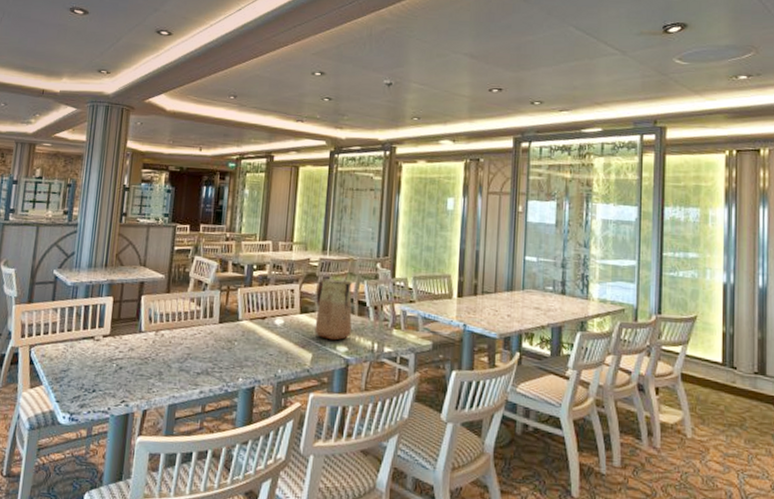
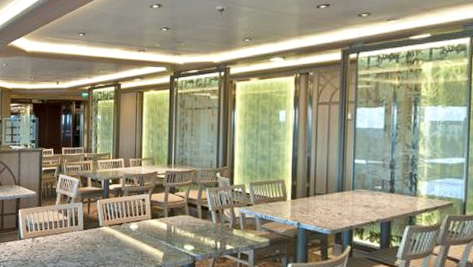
vase: present [314,278,352,341] -> none [164,188,197,241]

